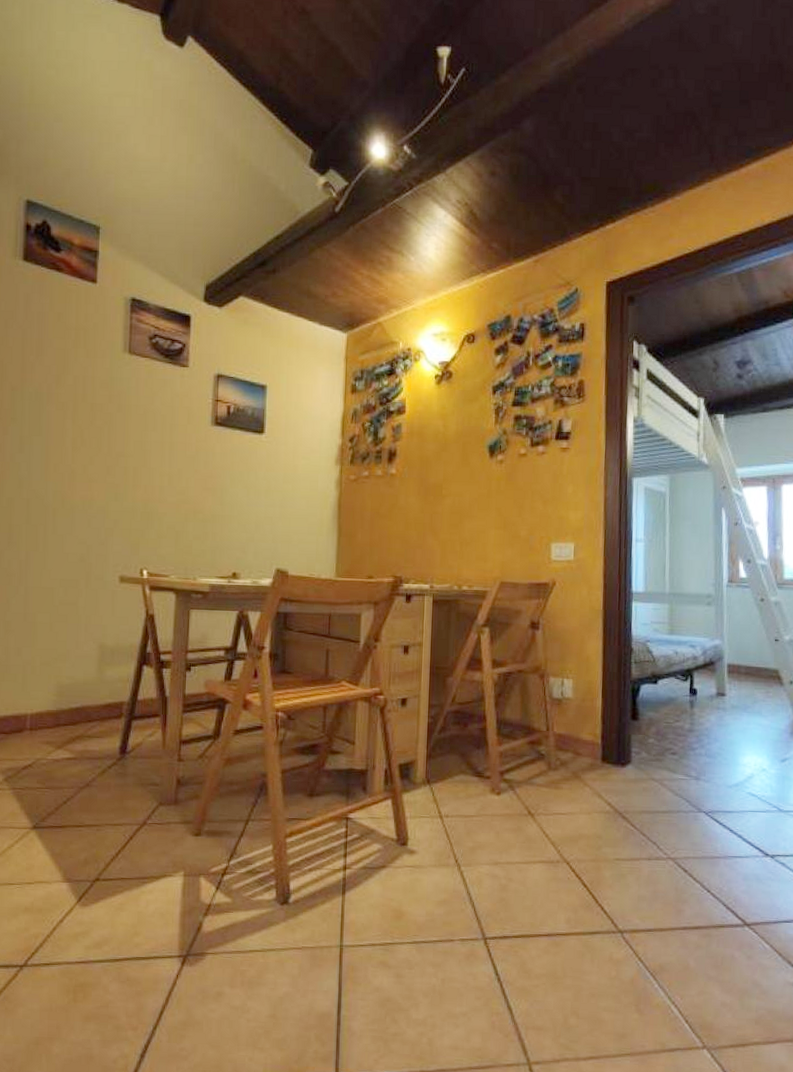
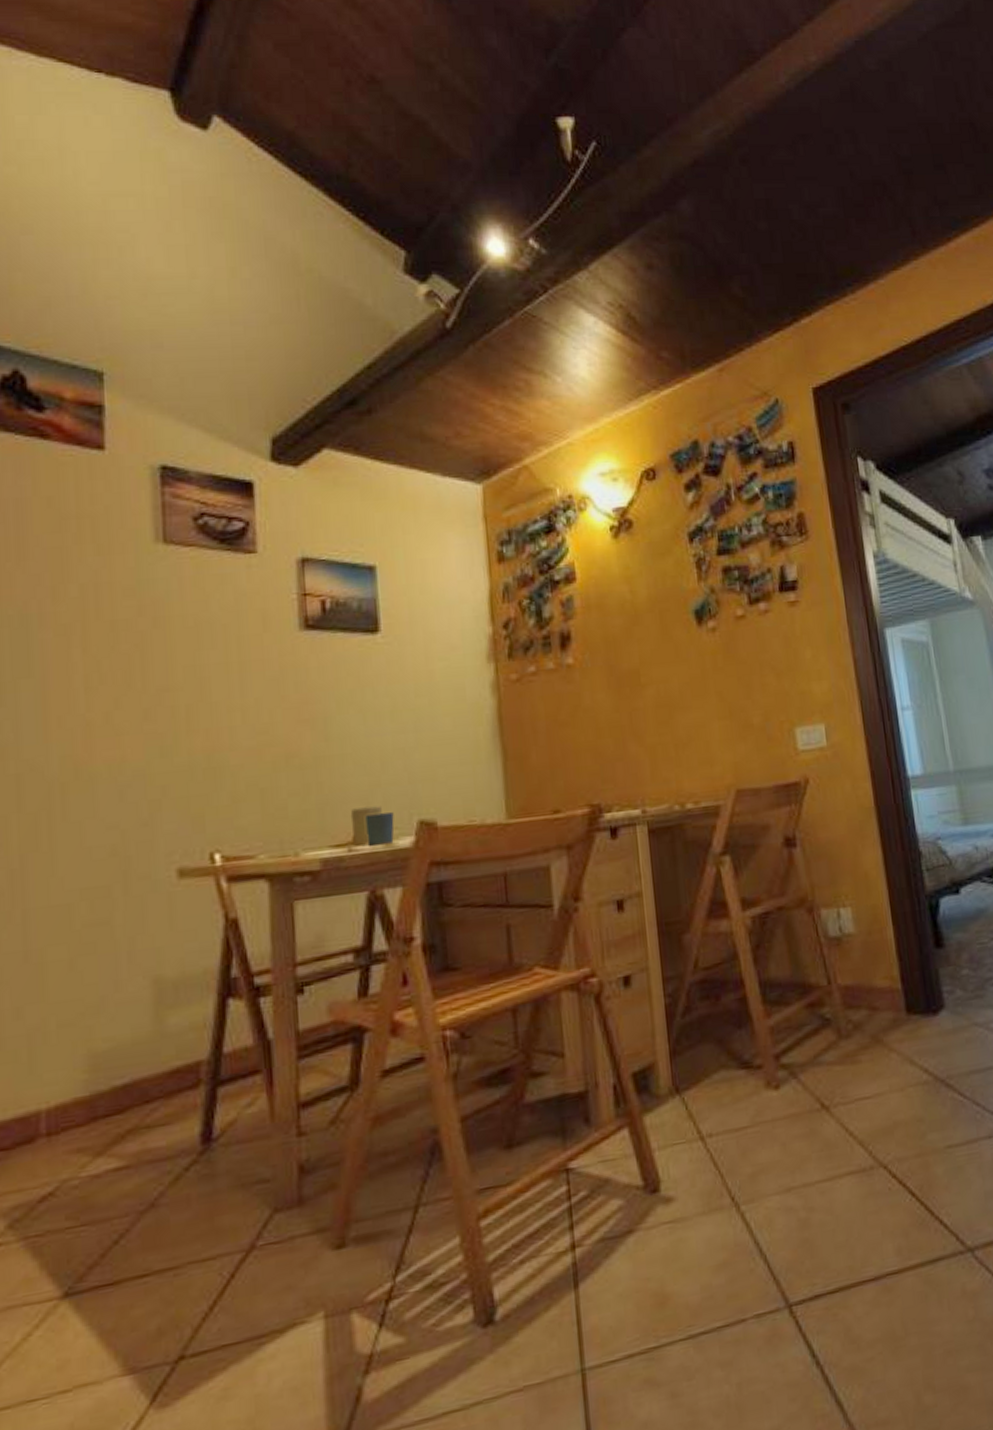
candle: none [231,554,253,580] -> present [350,806,382,846]
mug: none [241,560,260,582] -> present [365,812,395,847]

